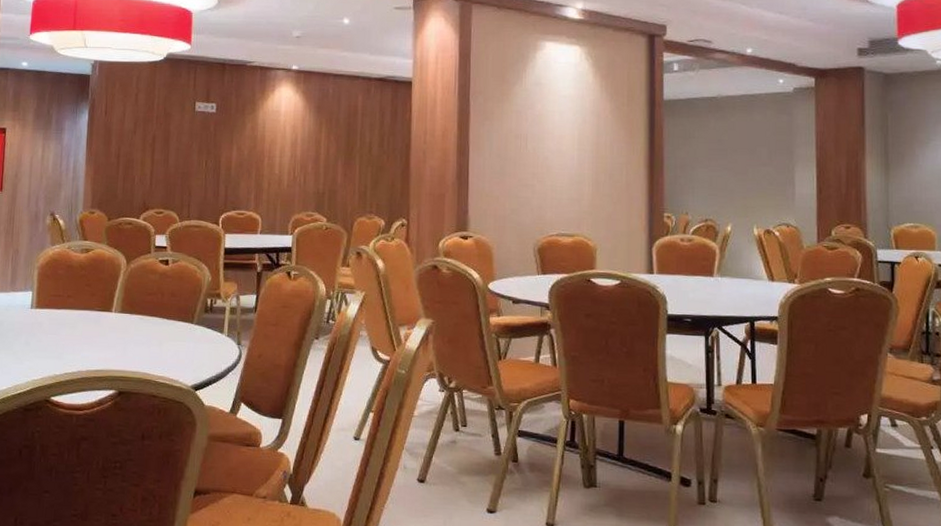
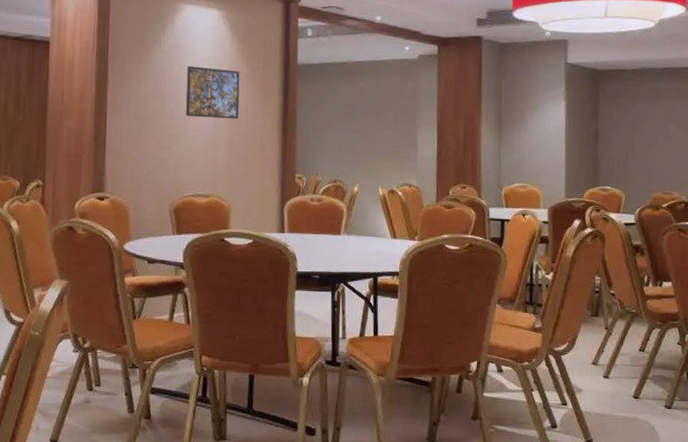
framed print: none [548,103,604,157] -> present [185,66,240,119]

